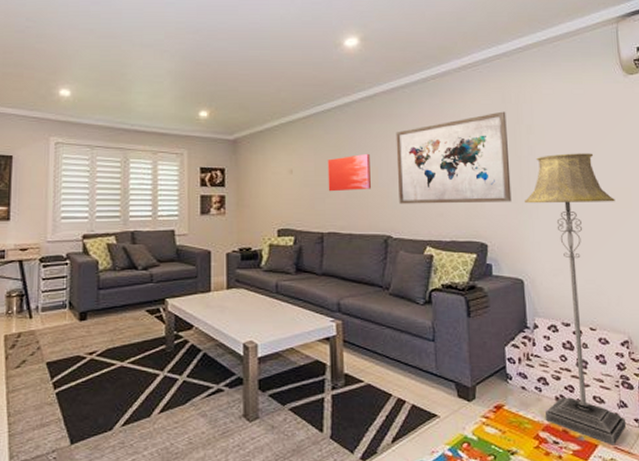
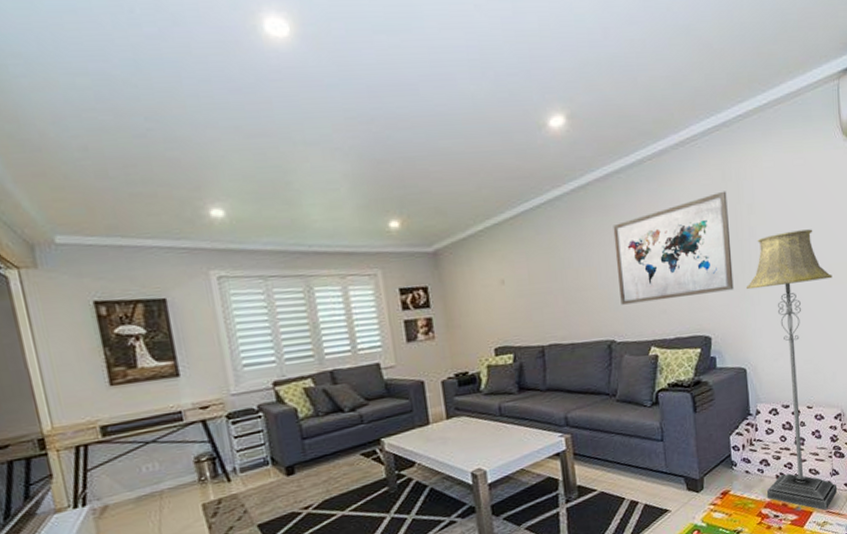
wall art: present [327,153,371,192] -> none [541,252,590,300]

